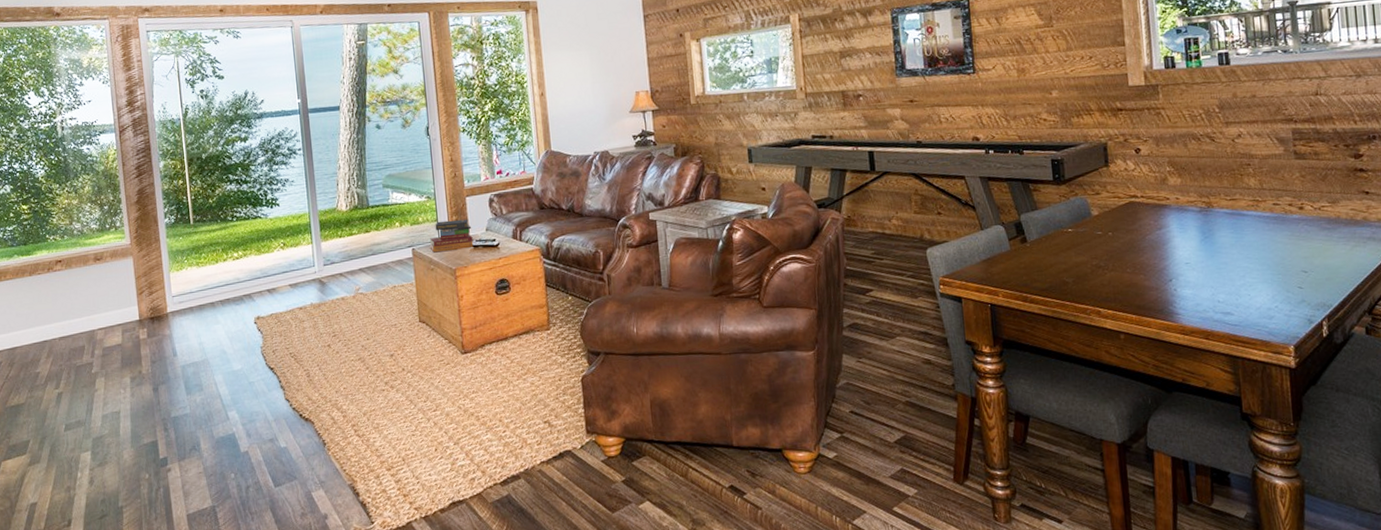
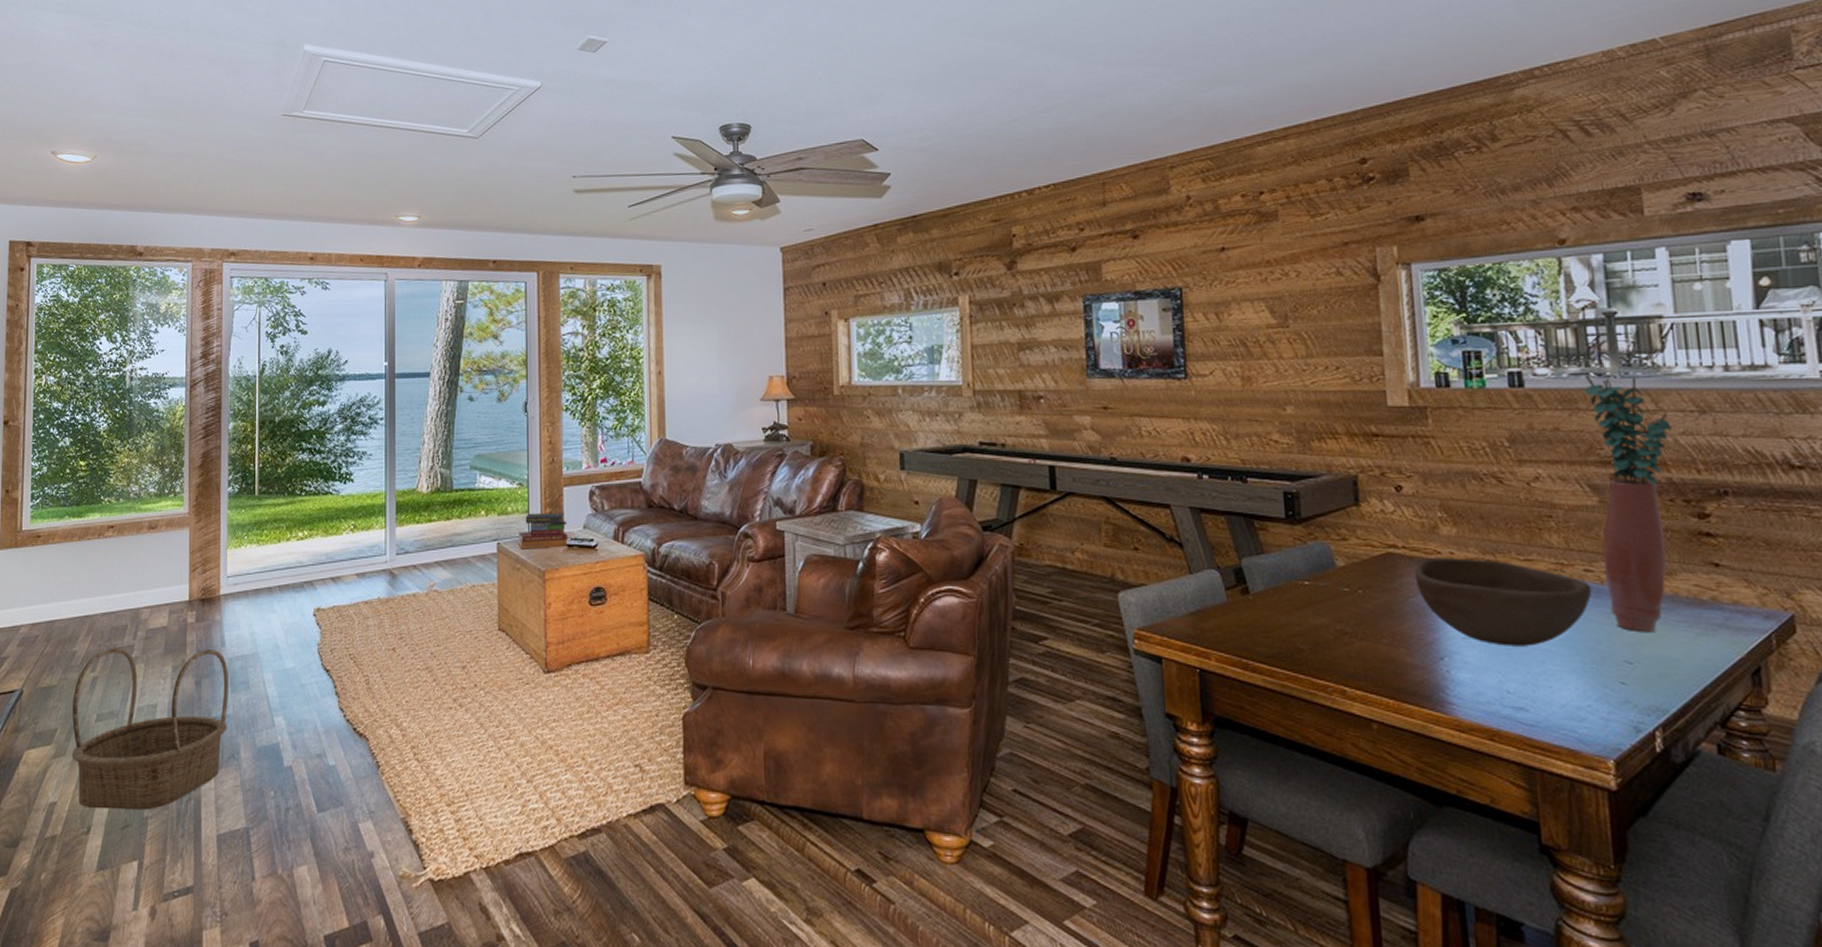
basket: none [41,360,187,505] -> present [71,648,230,811]
bowl: none [1150,201,1279,267] -> present [1414,558,1592,646]
vase: none [1274,52,1337,248] -> present [1585,374,1673,633]

